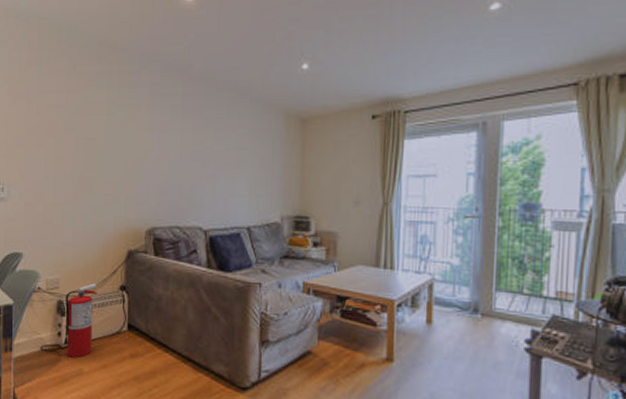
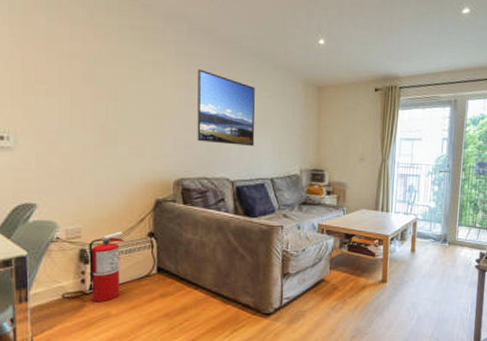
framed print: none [169,109,230,190] -> present [197,69,255,146]

